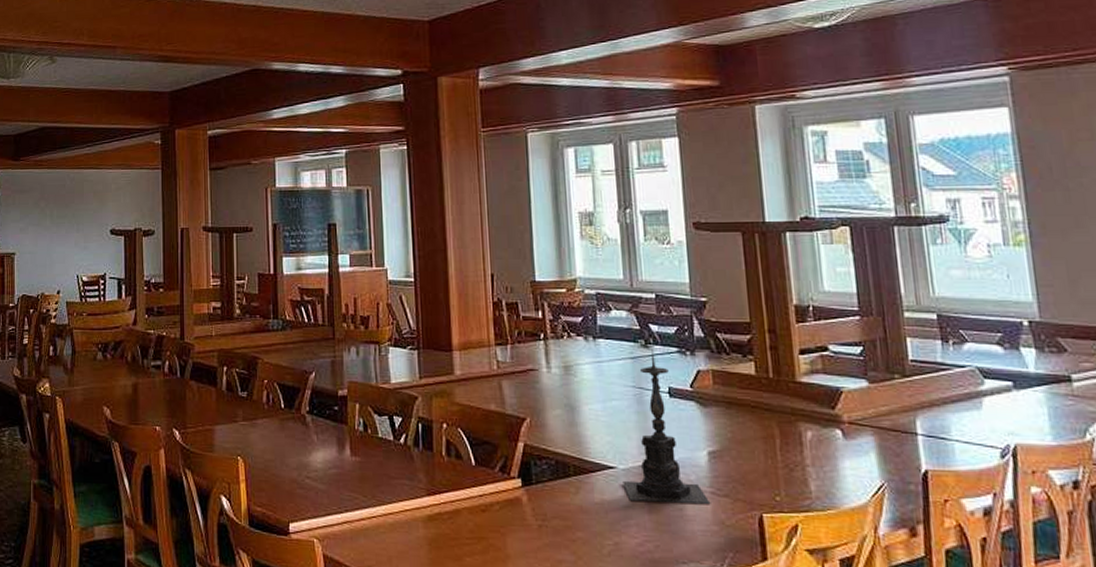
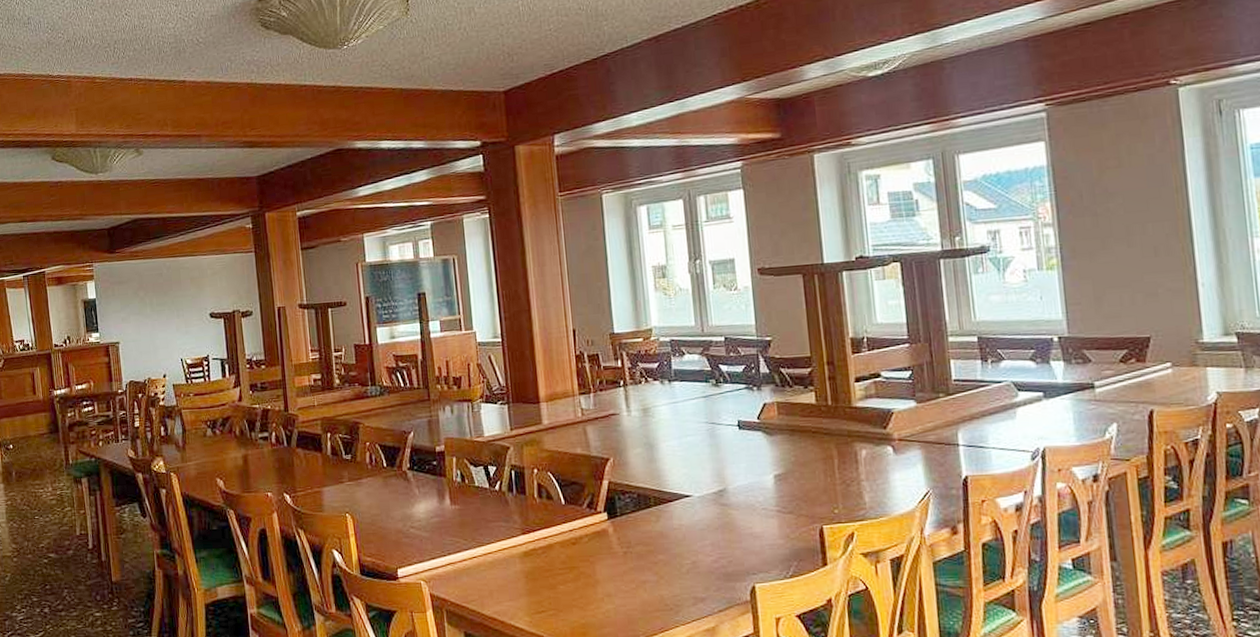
candle holder: present [623,349,711,504] -> none [698,387,777,523]

